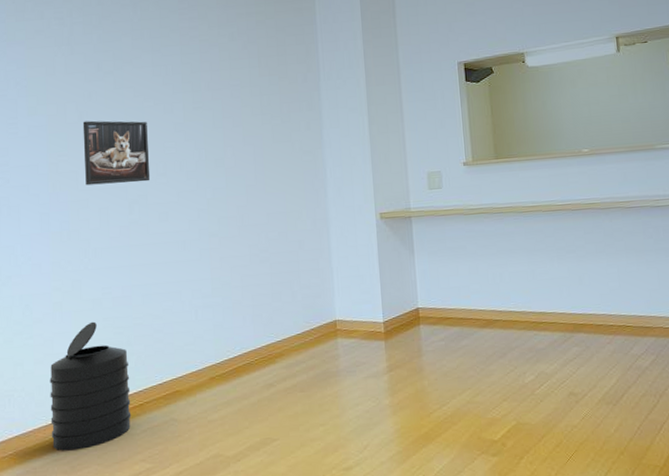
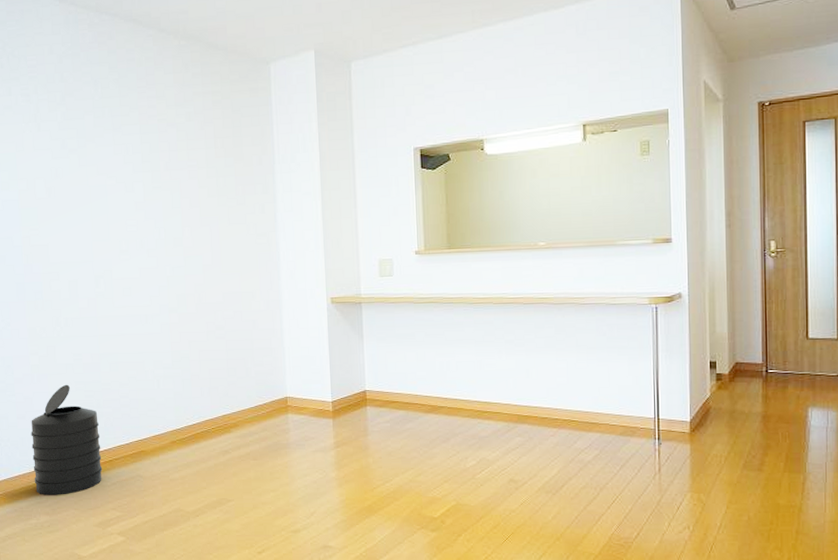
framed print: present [82,120,151,186] -> none [51,197,114,259]

